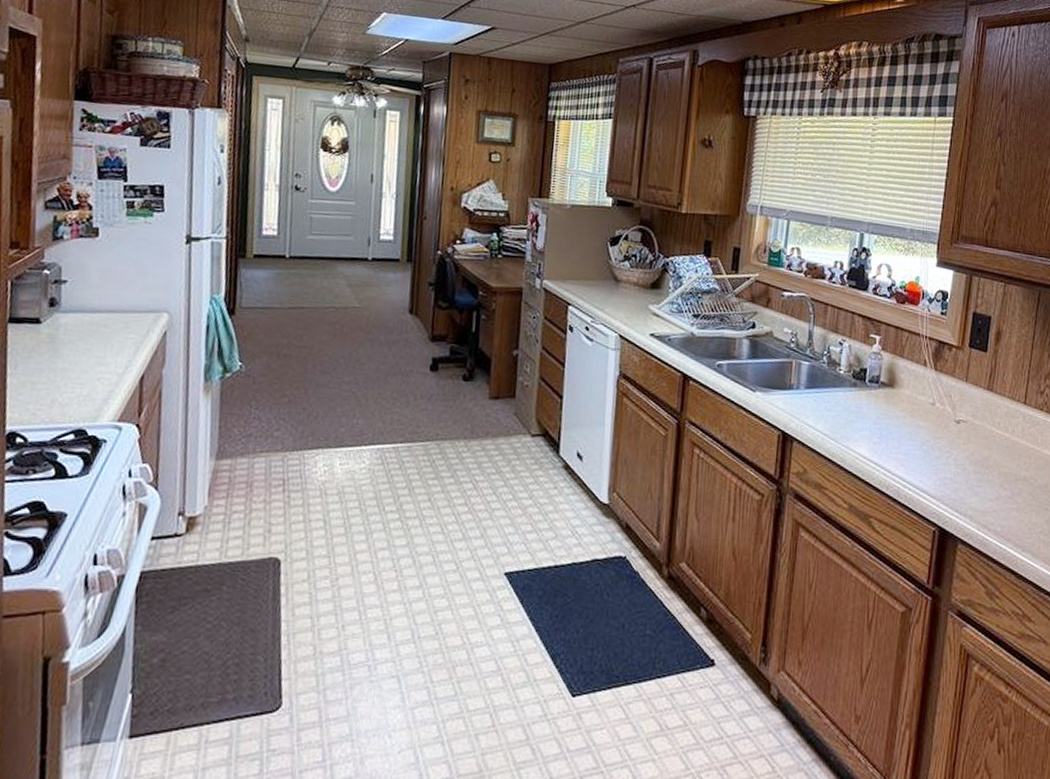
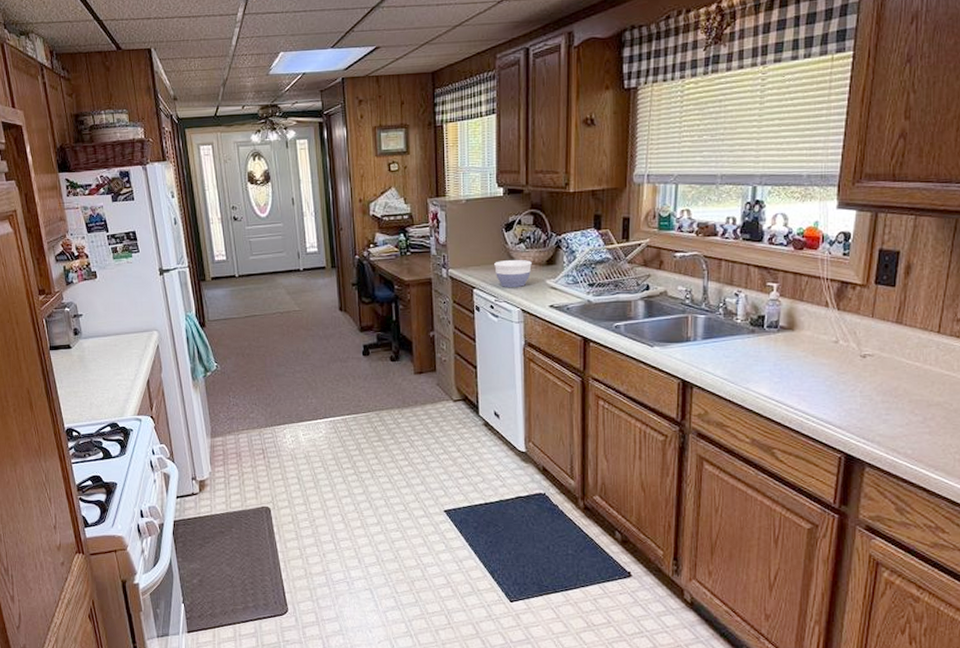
bowl: none [594,277,635,309] -> present [494,259,532,287]

